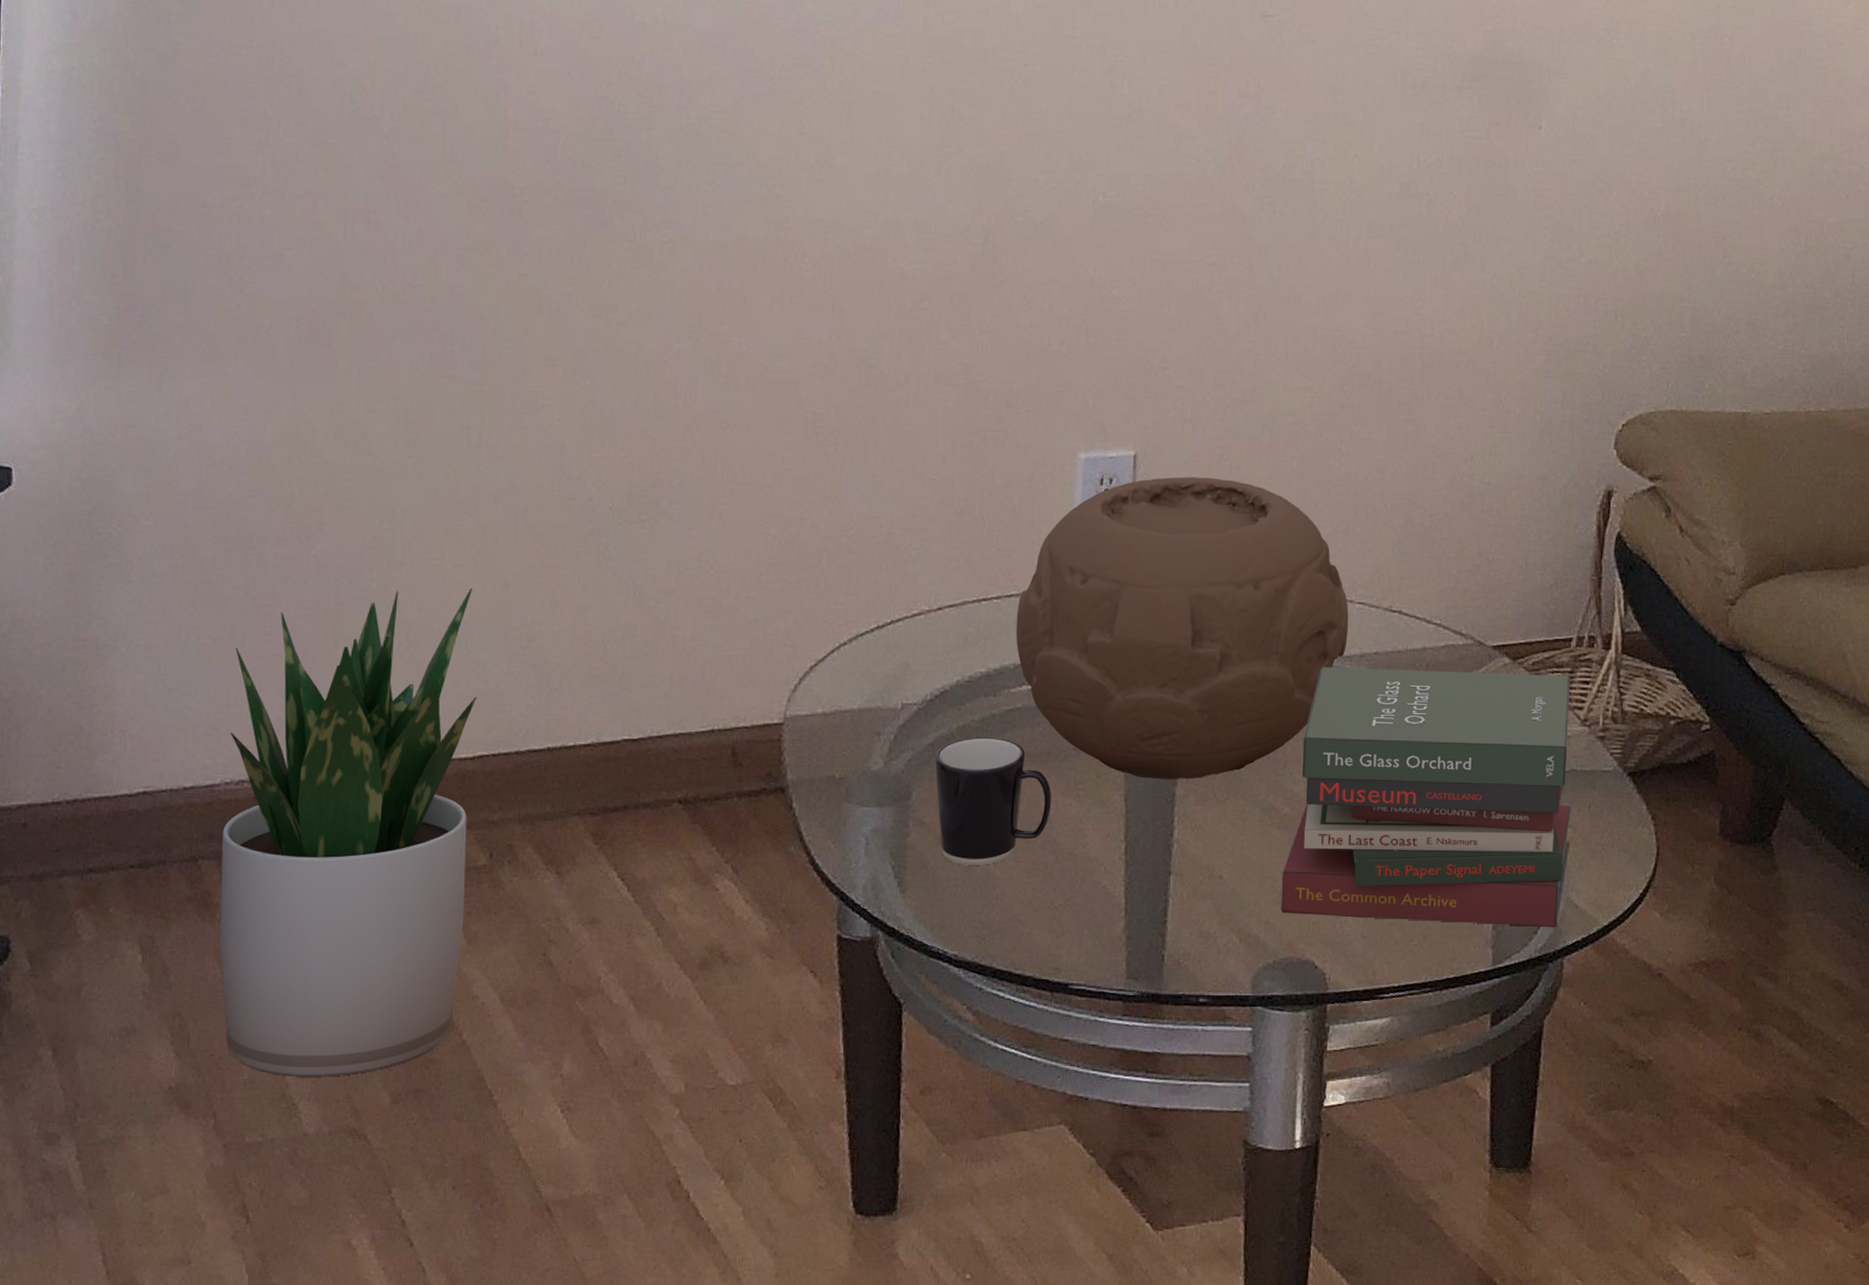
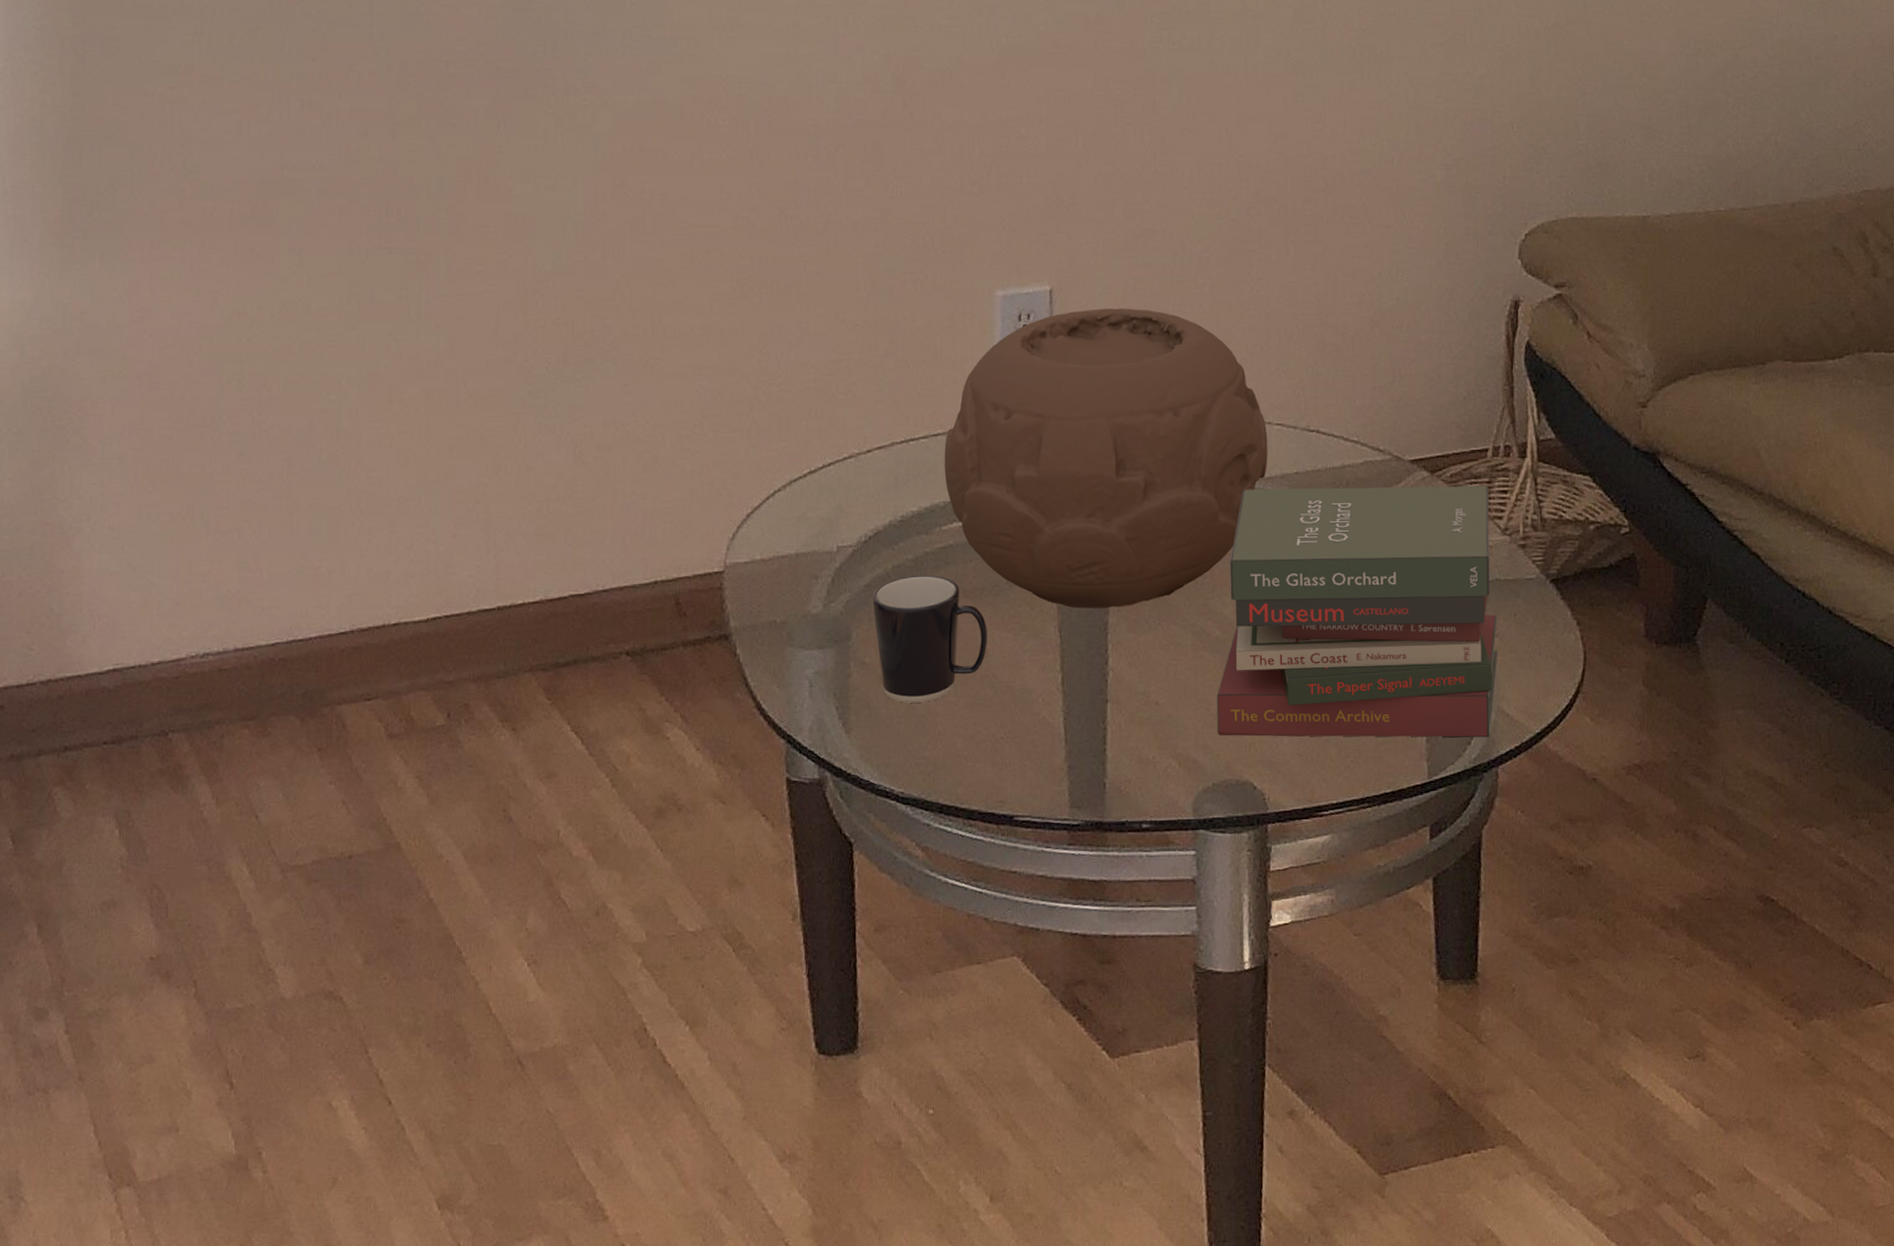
planter: present [219,588,477,1077] -> none [190,453,428,942]

